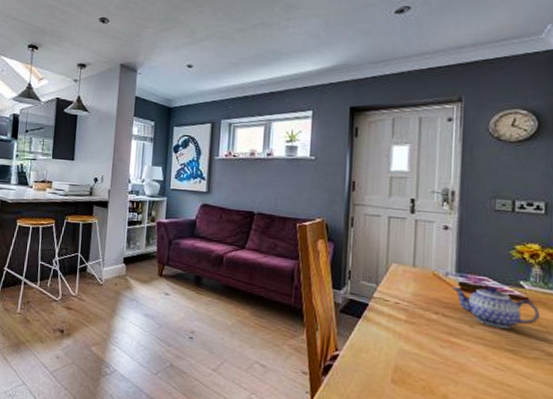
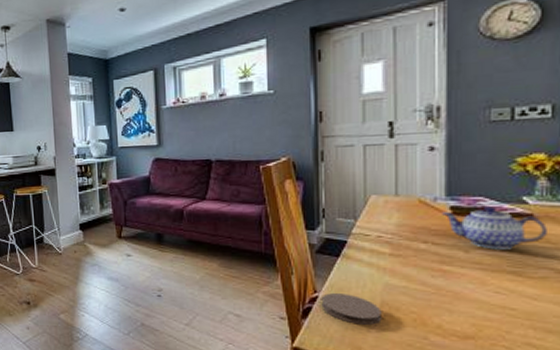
coaster: none [341,352,395,389] -> present [321,293,382,325]

